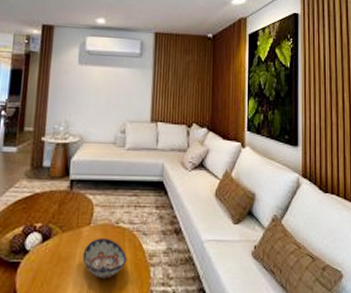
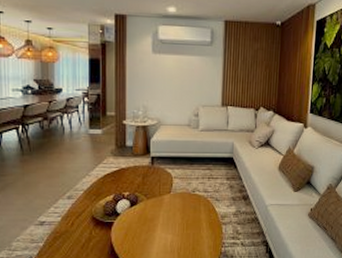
decorative bowl: present [82,238,127,279] -> none [165,204,203,234]

